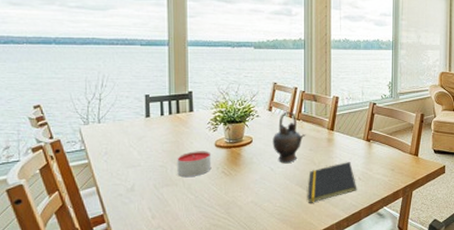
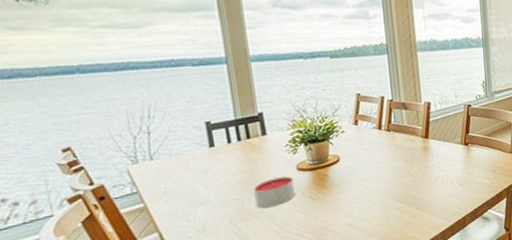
teapot: present [272,111,306,163] -> none [362,123,399,179]
notepad: present [307,162,357,203] -> none [406,169,459,217]

